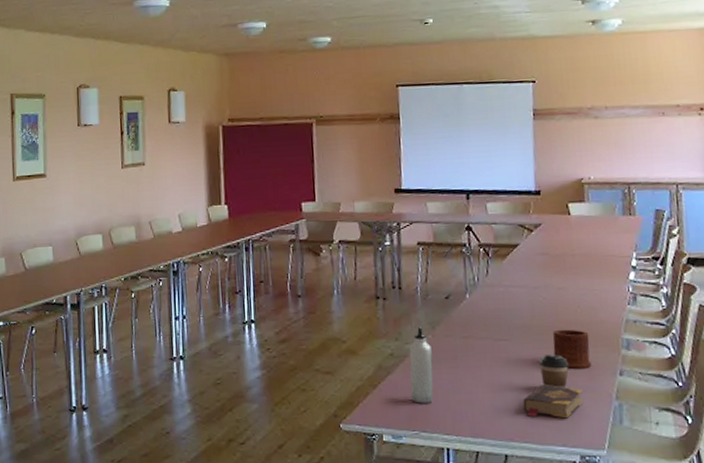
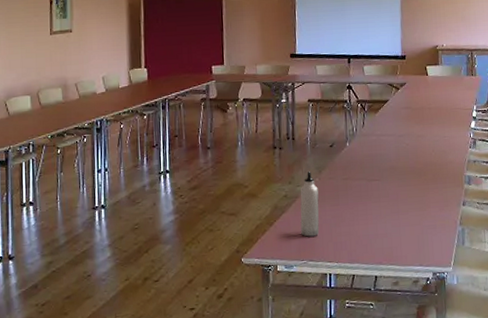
book: present [523,385,583,419] -> none [389,216,436,243]
coffee cup: present [540,354,570,389] -> none [403,190,426,219]
mug: present [552,329,592,369] -> none [413,169,442,202]

